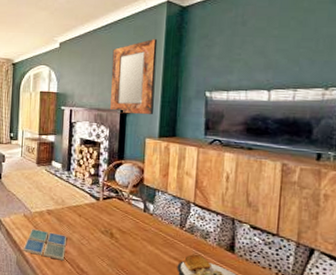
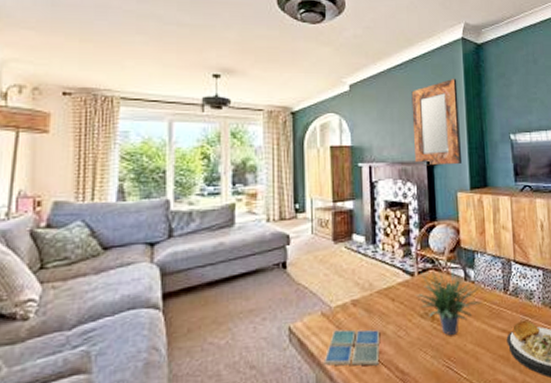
potted plant: none [98,196,158,252] -> present [415,267,482,335]

